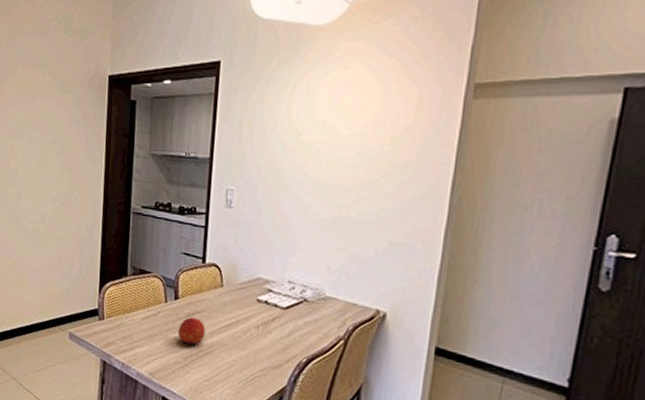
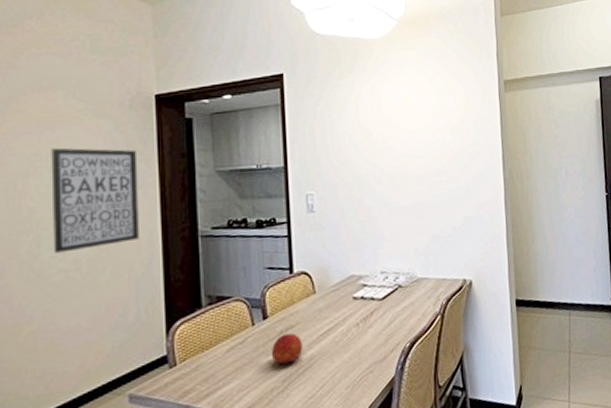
wall art: none [28,117,91,207] -> present [51,147,139,253]

